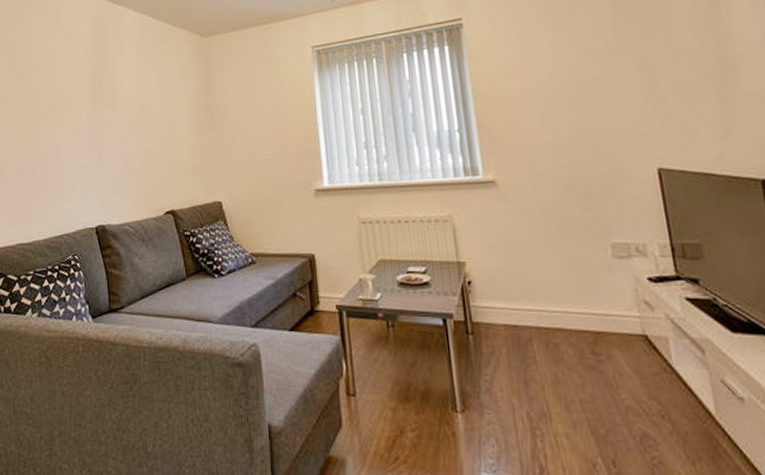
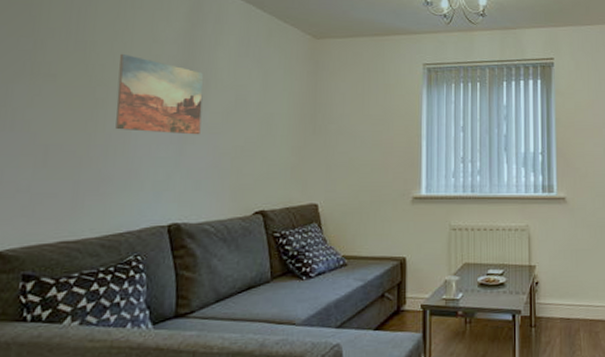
wall art: none [46,75,113,144] -> present [115,53,204,135]

